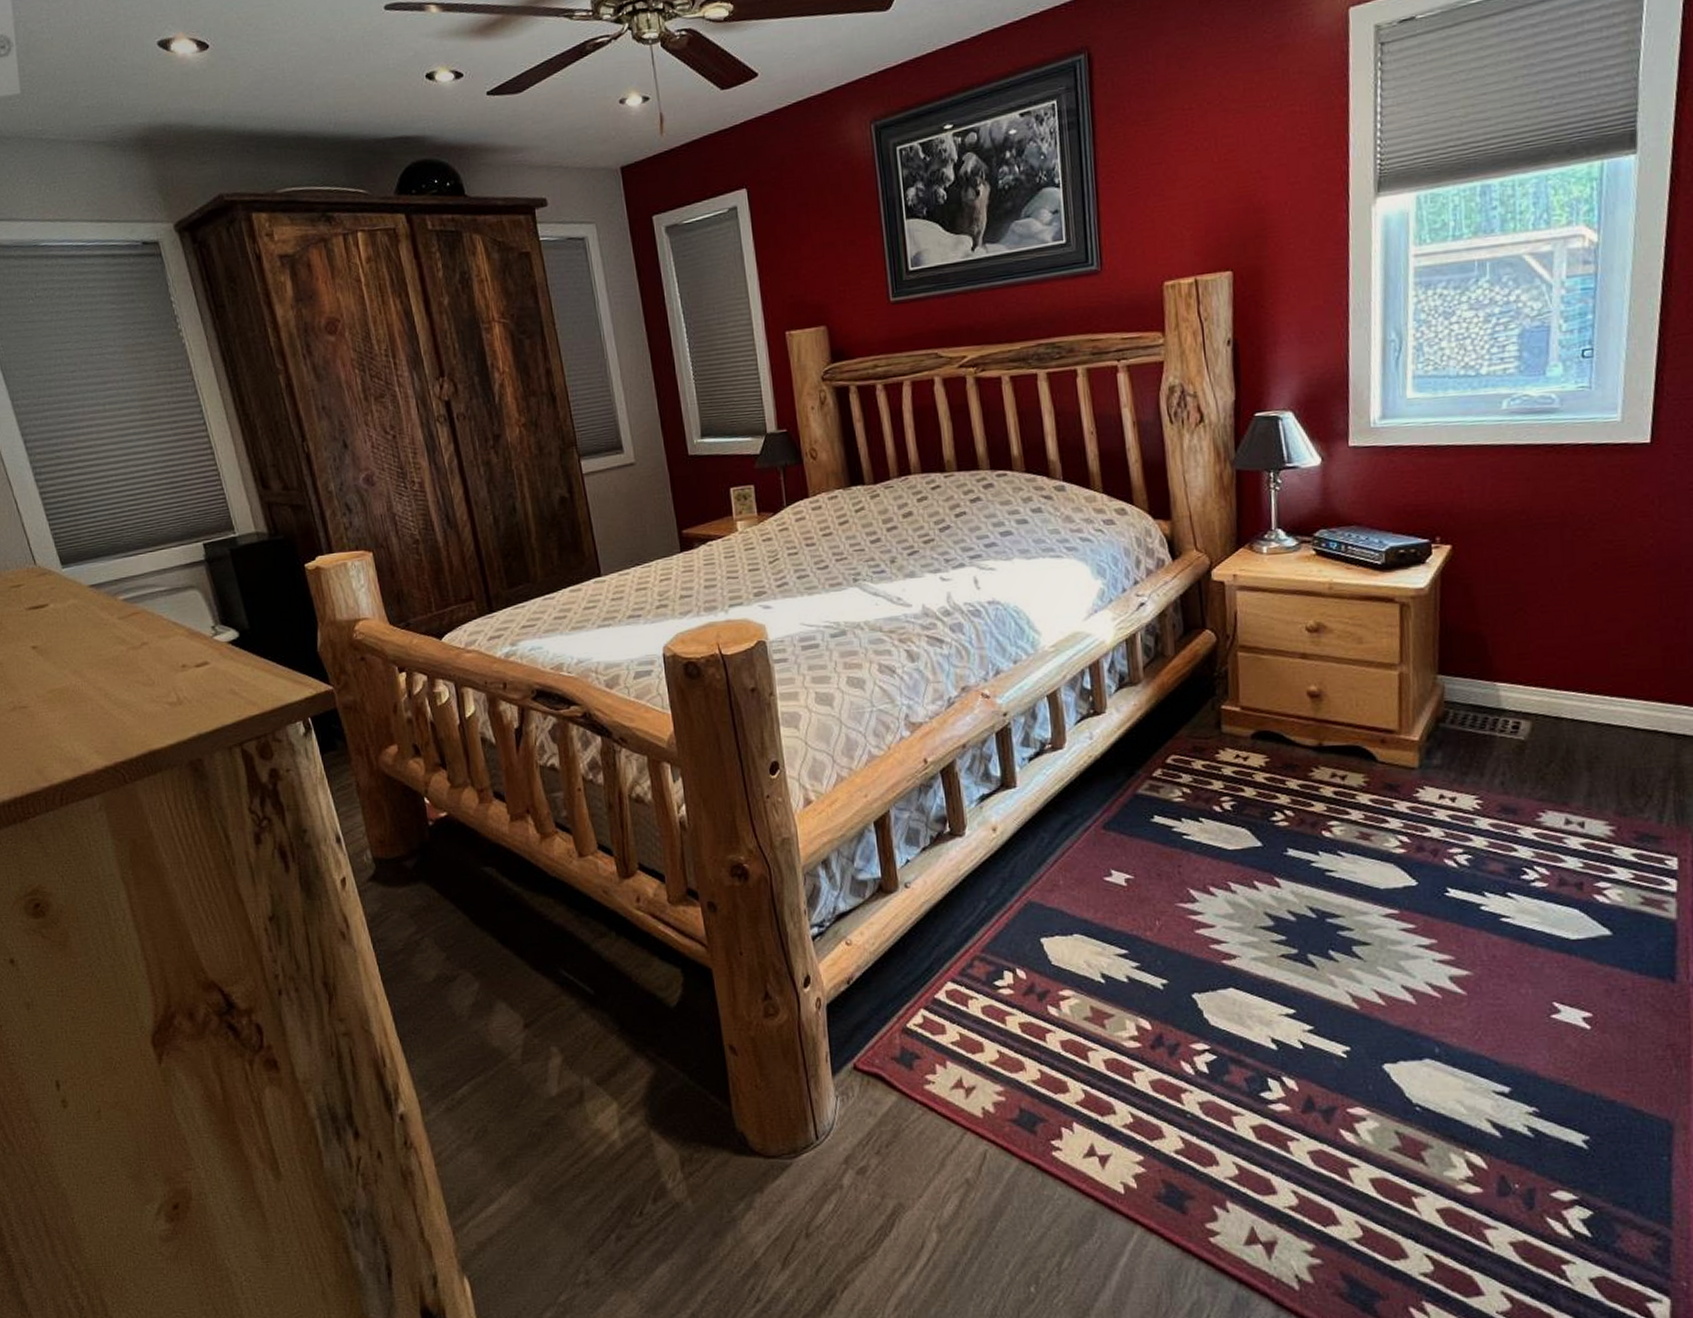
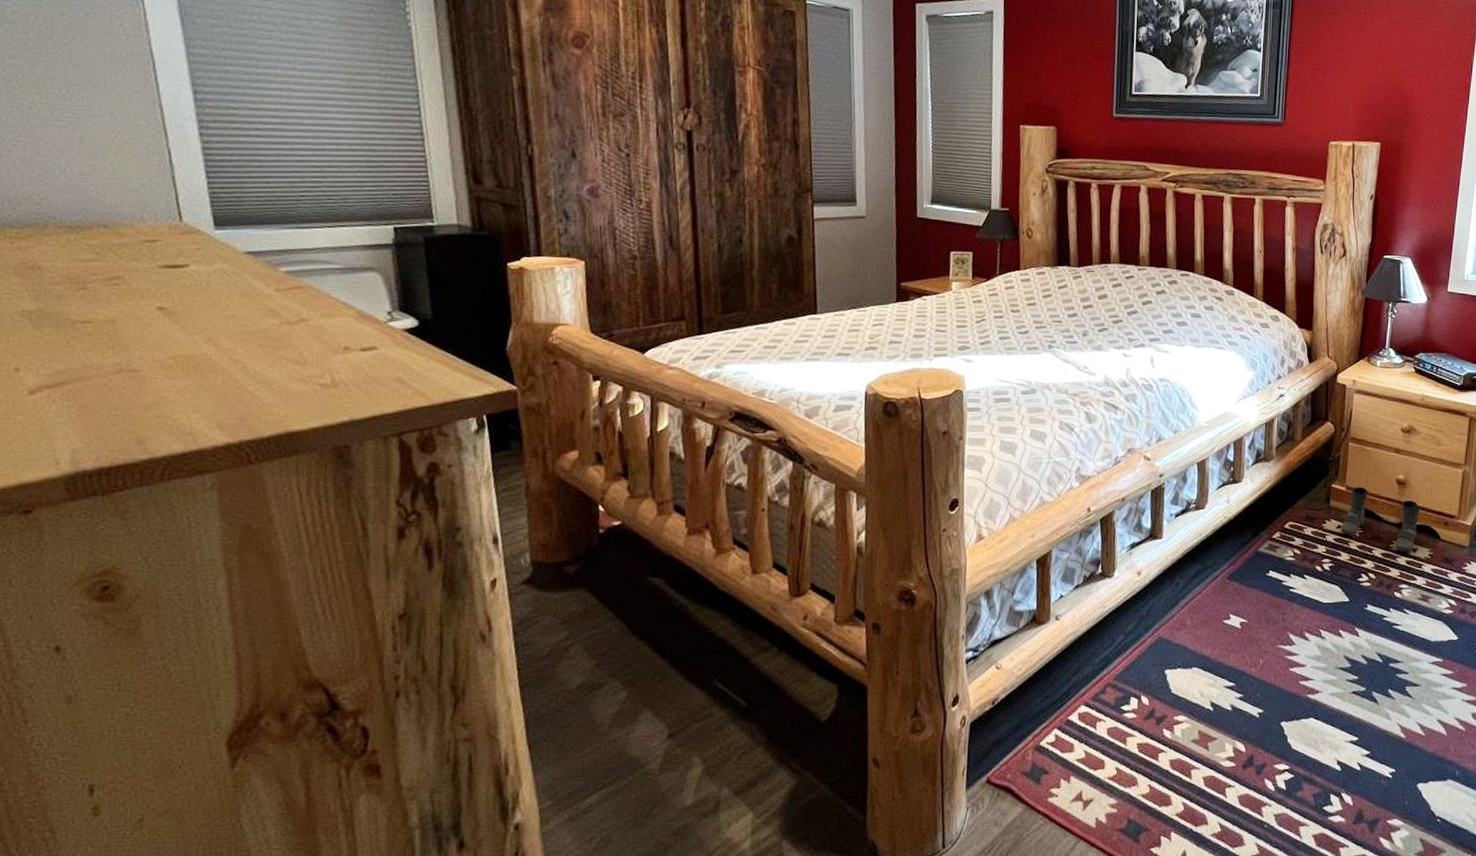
boots: none [1240,704,1345,782] -> present [1341,486,1420,553]

